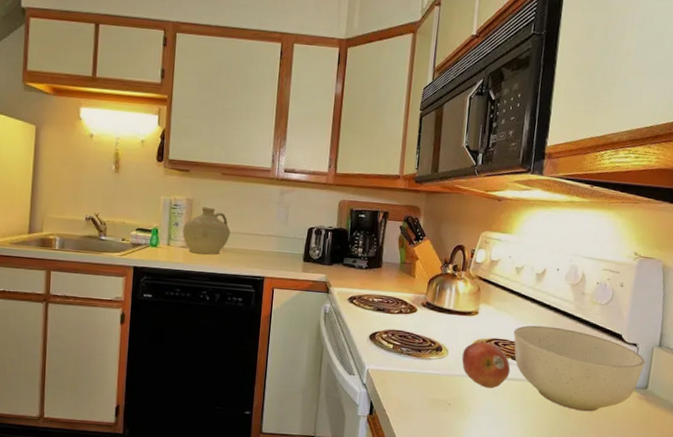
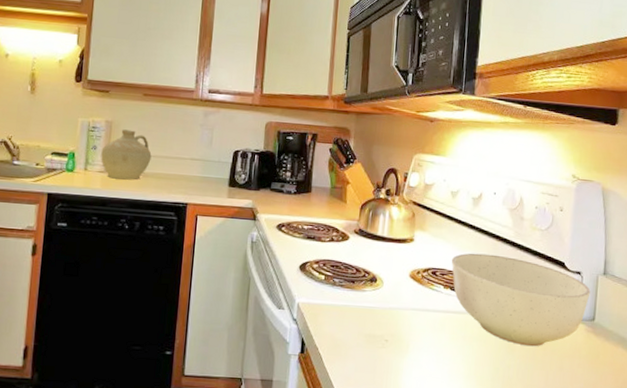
fruit: present [461,341,511,388] -> none [398,271,450,322]

